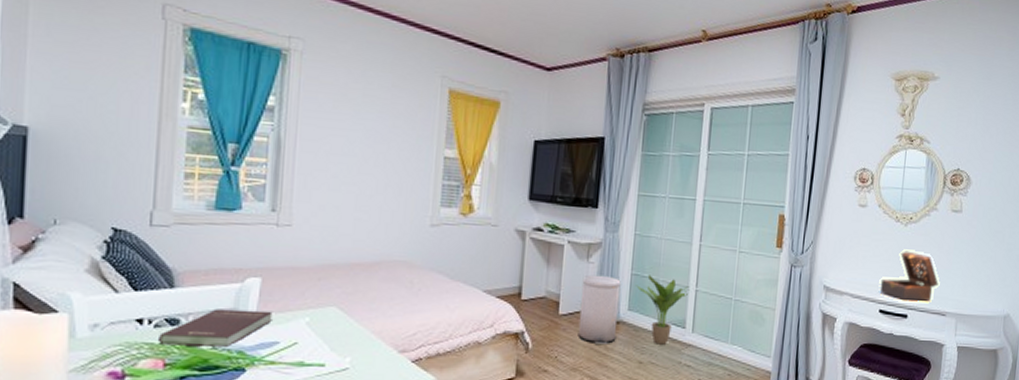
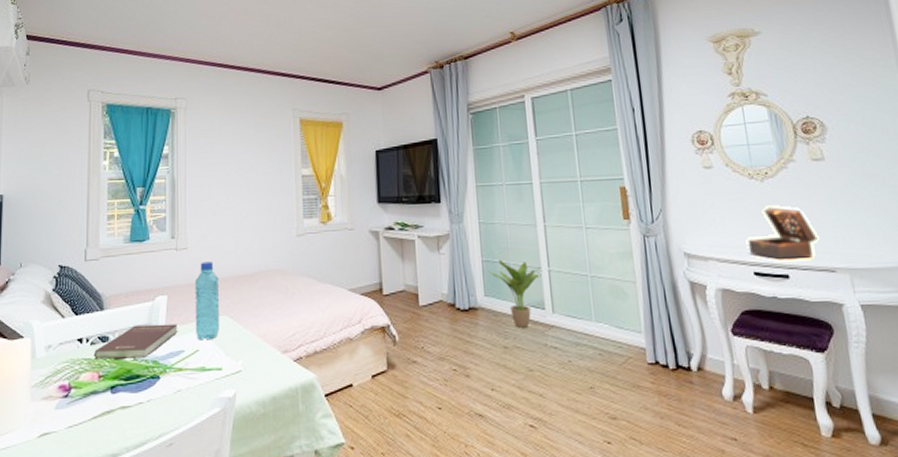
water bottle: none [294,243,329,333] -> present [194,261,219,341]
pedal bin: present [578,274,621,346] -> none [436,264,478,333]

